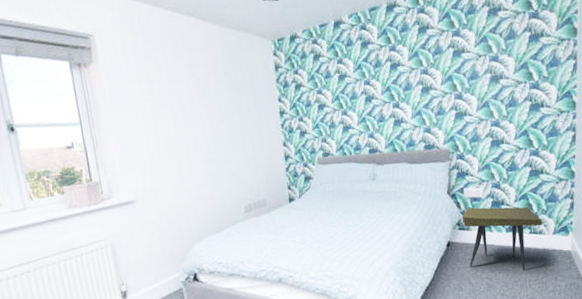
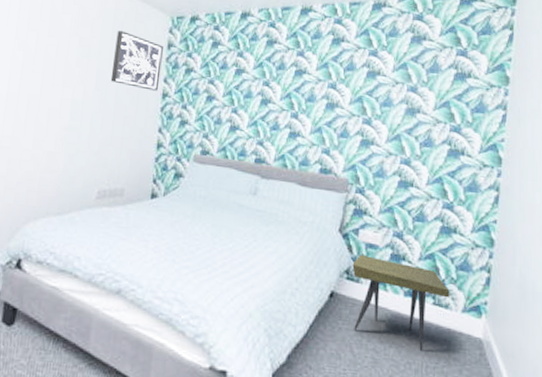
wall art: none [228,63,275,112] -> present [110,31,163,91]

